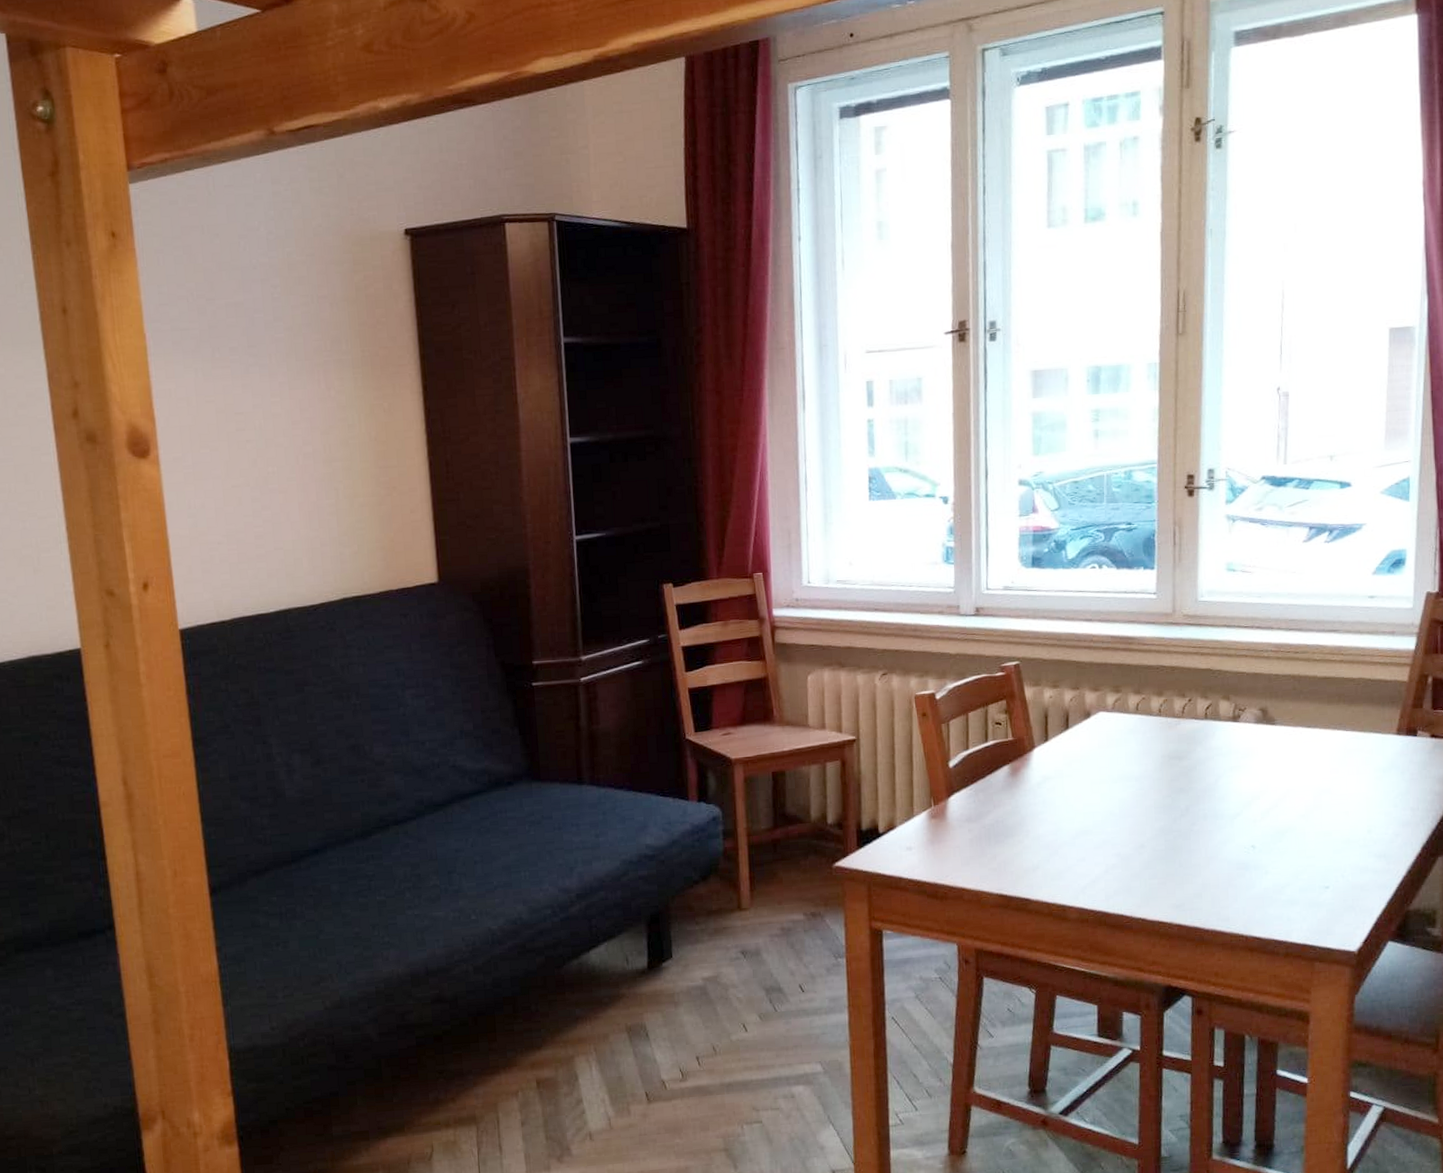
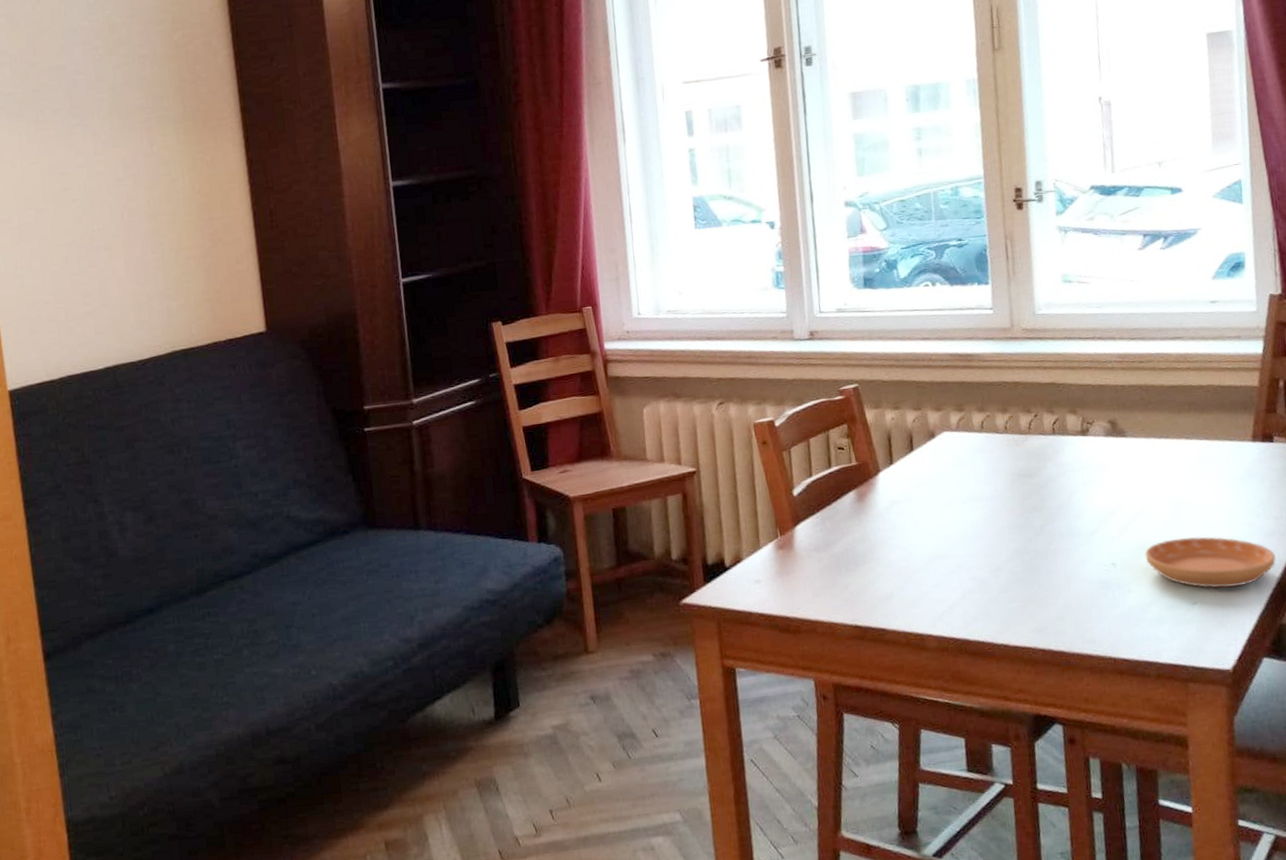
saucer: none [1284,824,1408,874] -> present [1144,536,1276,589]

